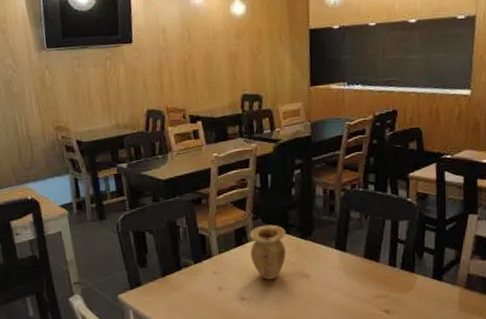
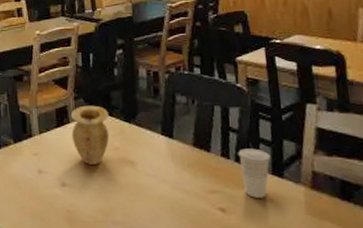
cup: none [404,257,433,300] -> present [238,148,271,198]

